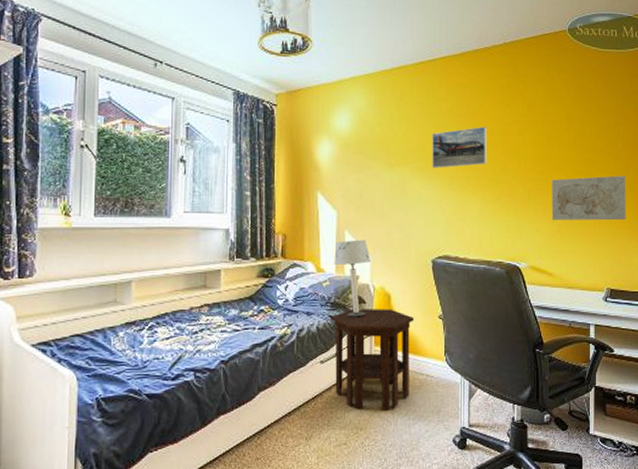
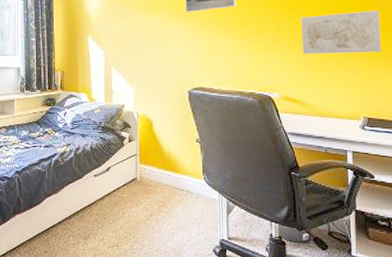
side table: present [331,309,414,410] -> none [102,132,173,220]
table lamp: present [334,239,371,317] -> none [103,74,135,139]

